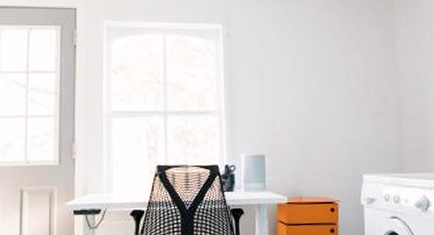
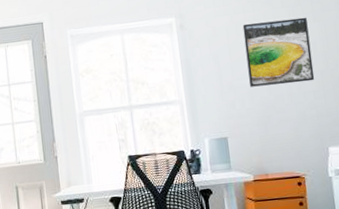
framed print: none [290,41,355,107] -> present [242,17,315,87]

